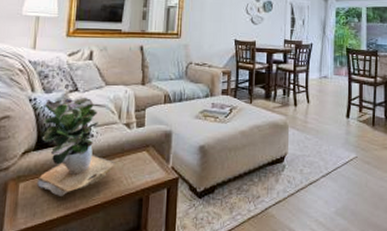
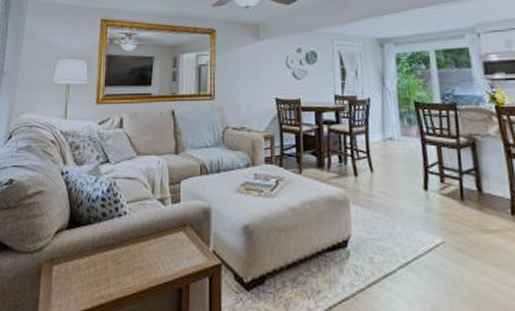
potted plant: present [37,98,116,196] -> none [70,170,151,282]

